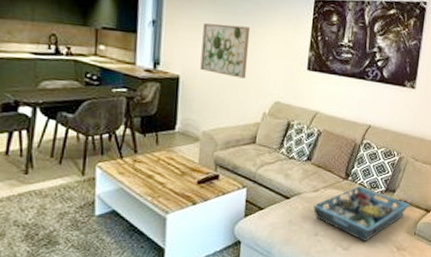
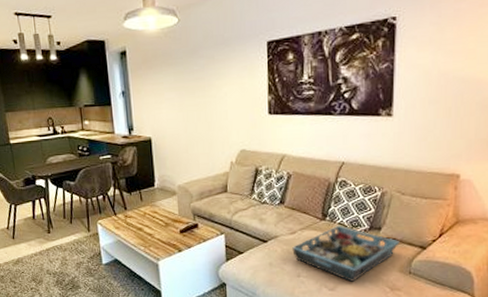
wall art: present [200,23,251,79] -> none [165,82,209,132]

